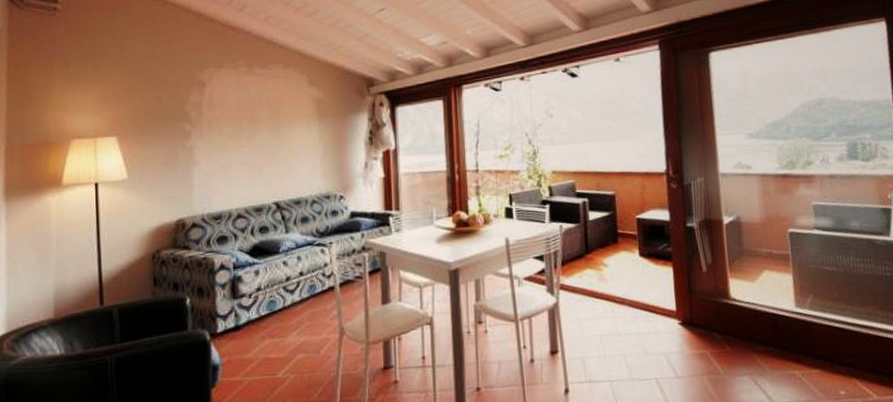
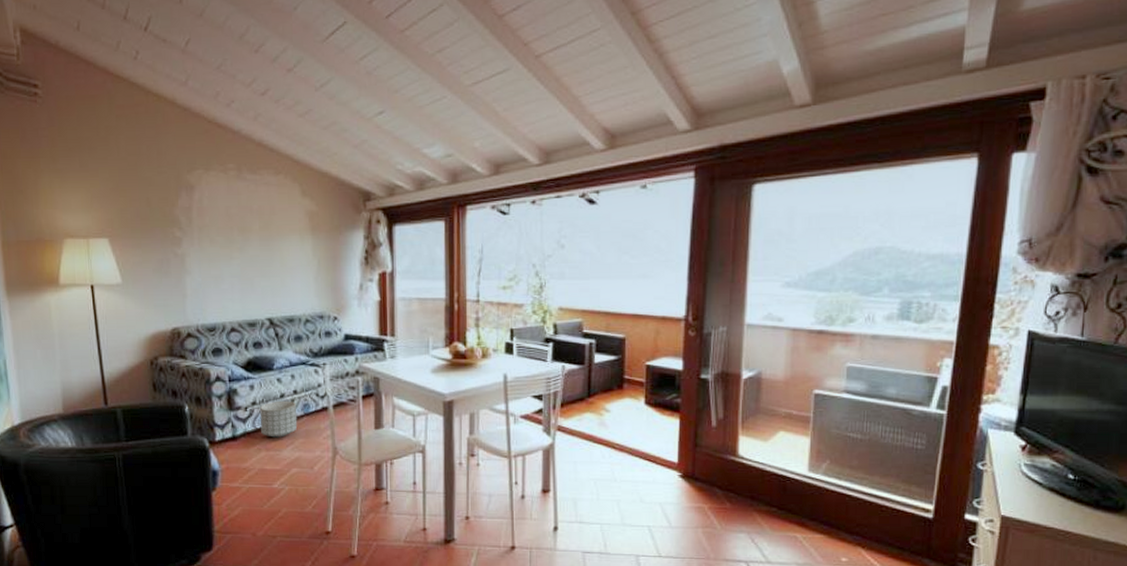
planter: none [265,284,304,324] -> present [260,401,298,438]

